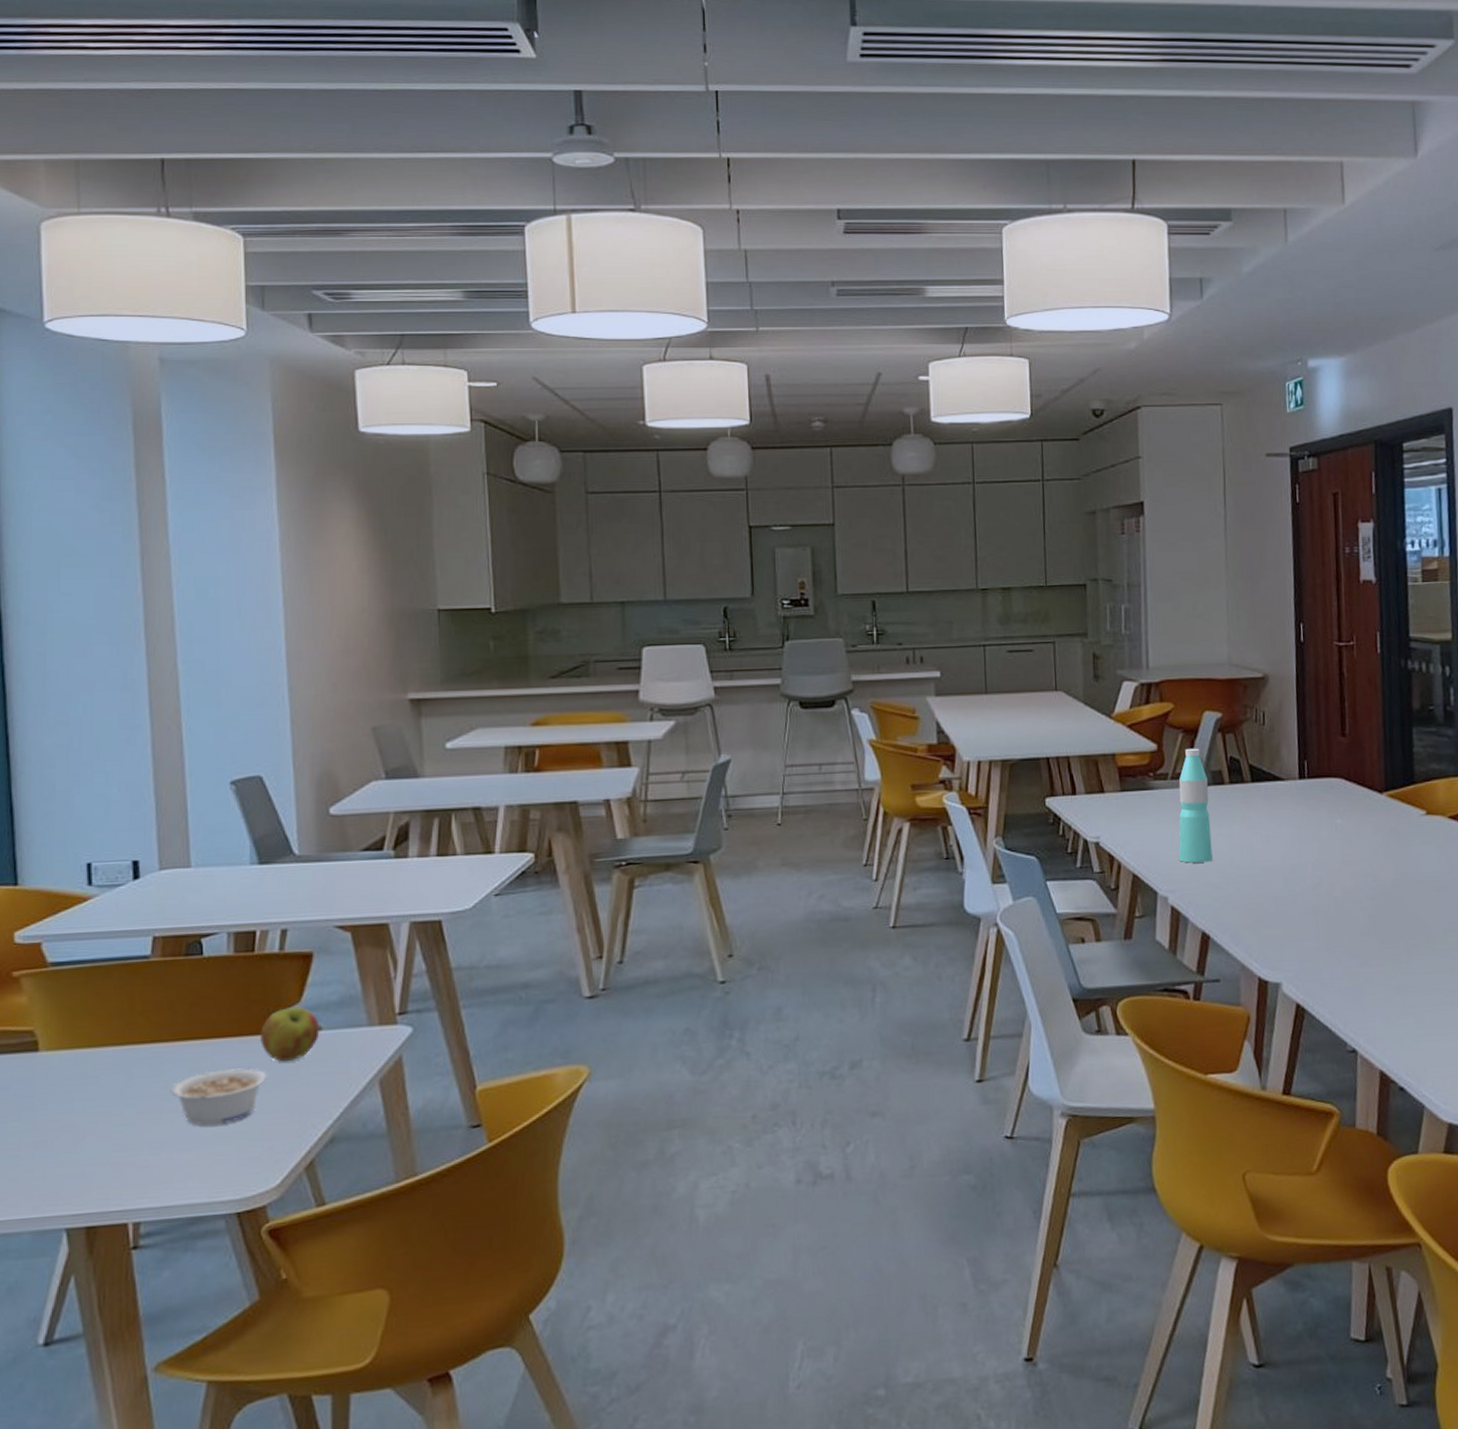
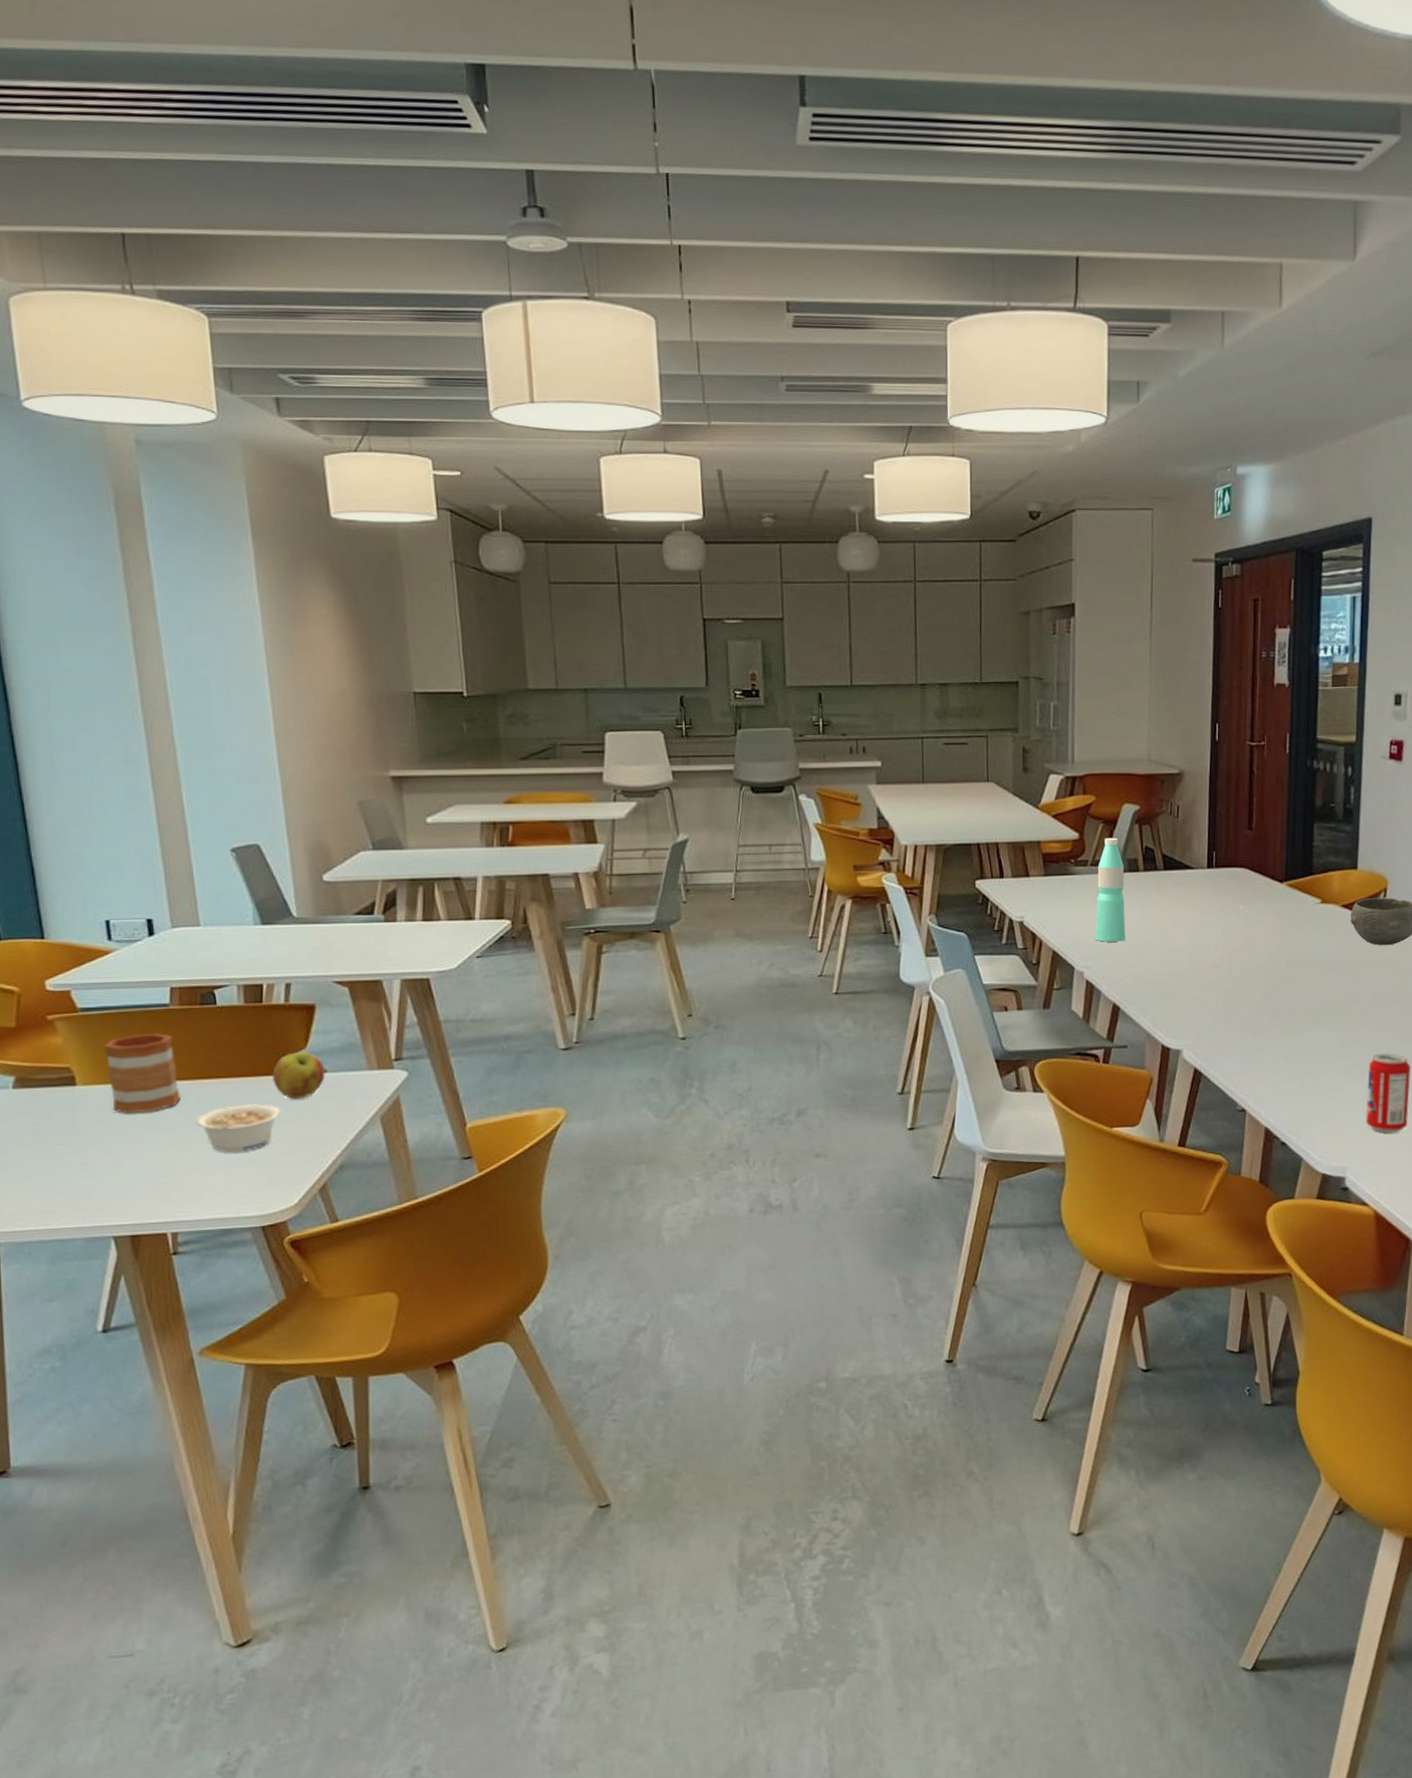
mug: none [74,988,155,1084] -> present [104,1032,180,1114]

